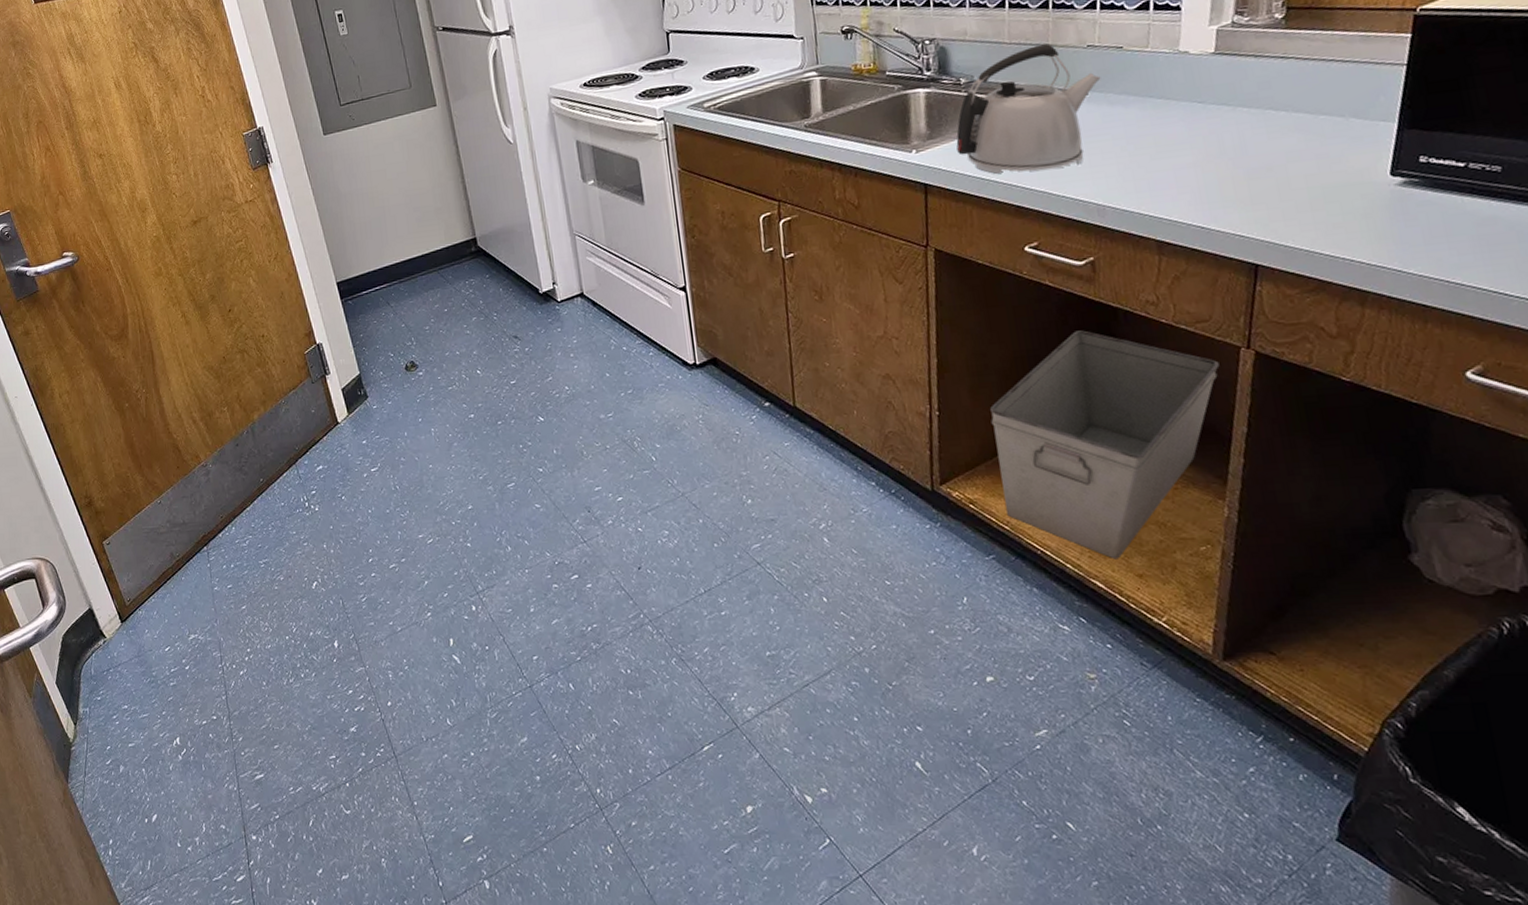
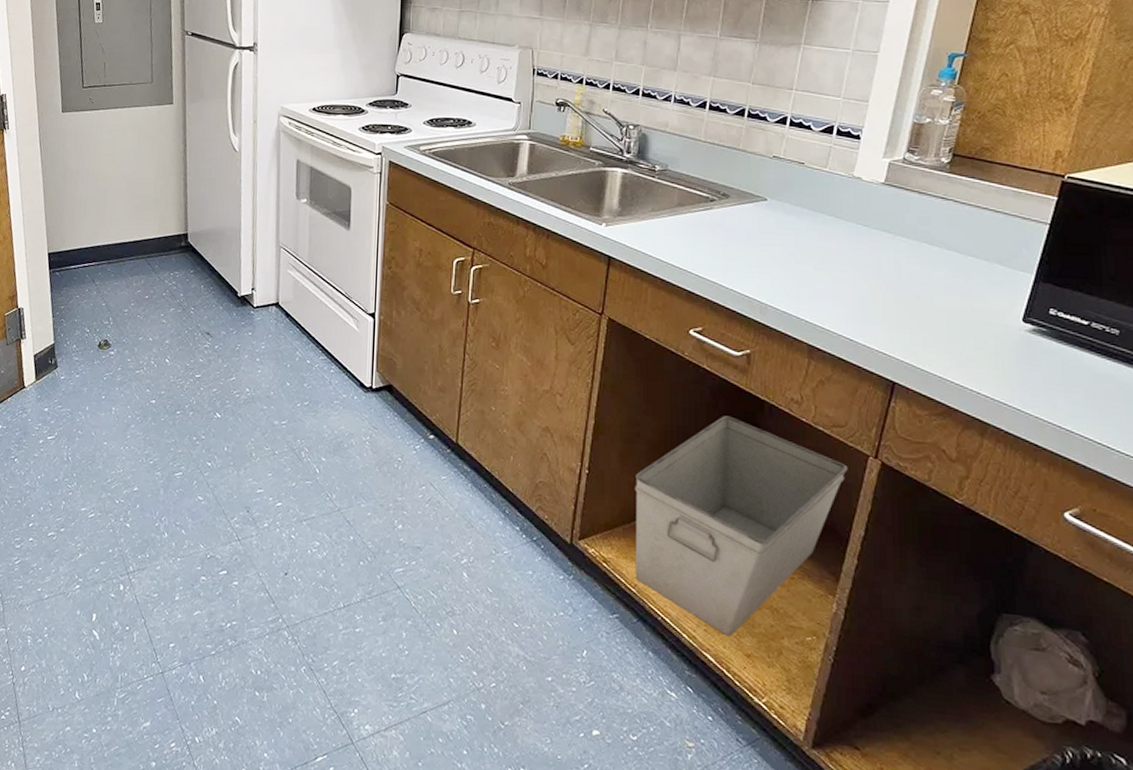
kettle: present [956,43,1101,175] -> none [643,148,781,263]

